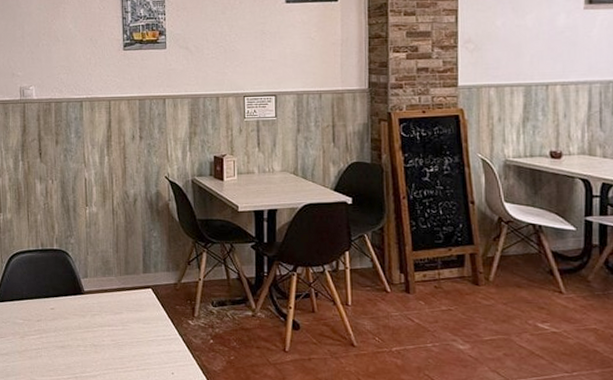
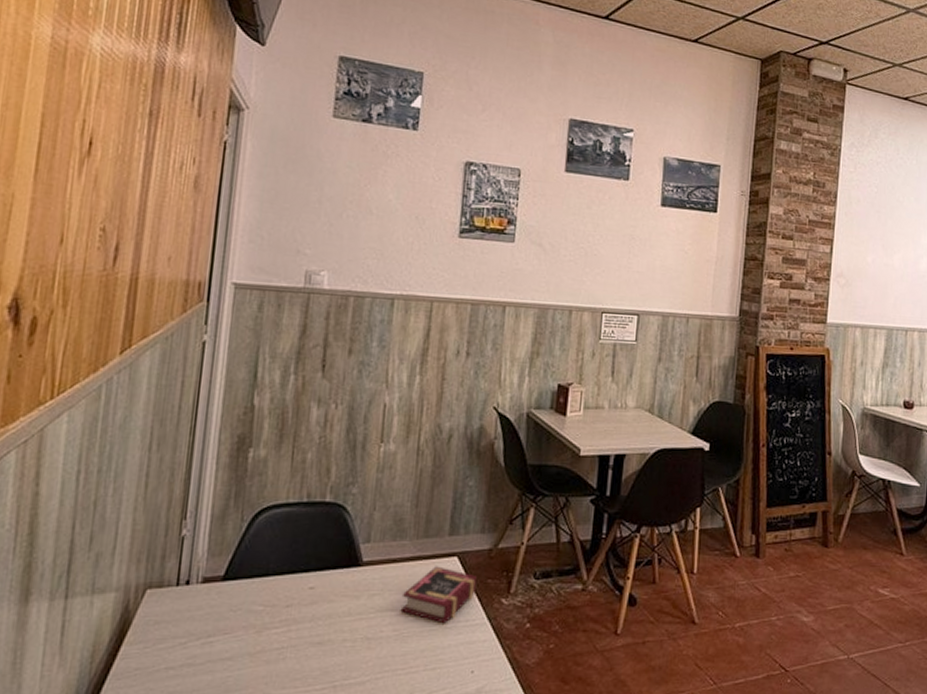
book: none [114,295,169,338] -> present [400,566,478,624]

